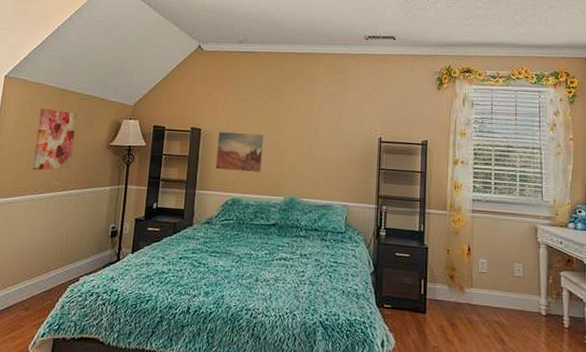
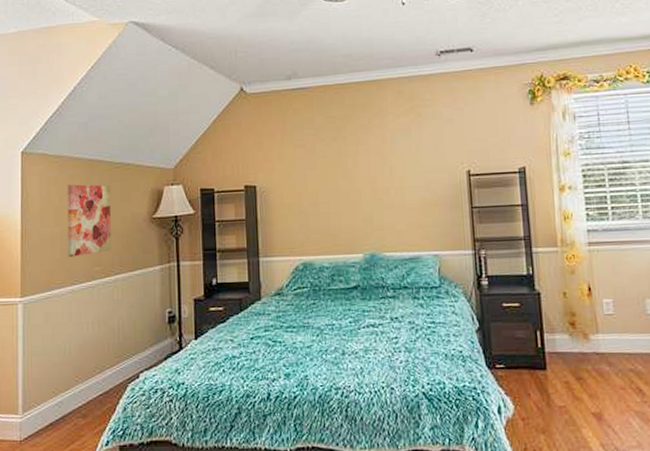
wall art: present [215,132,263,172] -> none [277,184,332,231]

